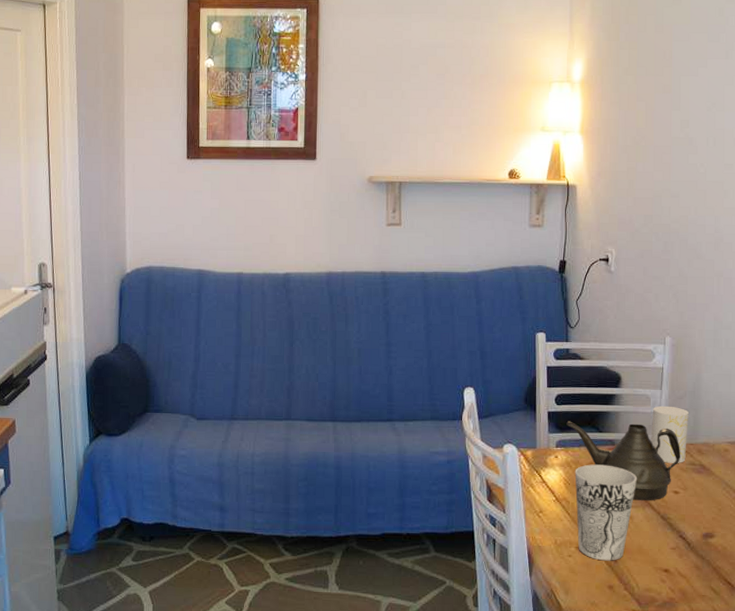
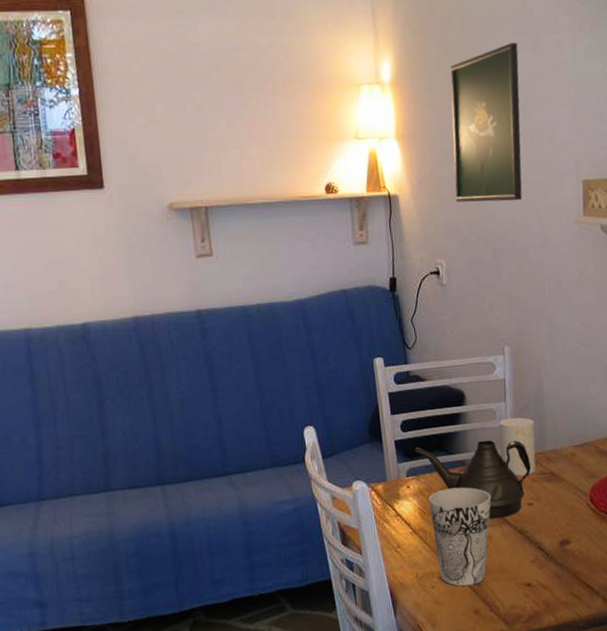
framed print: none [632,50,710,199] -> present [450,43,523,203]

